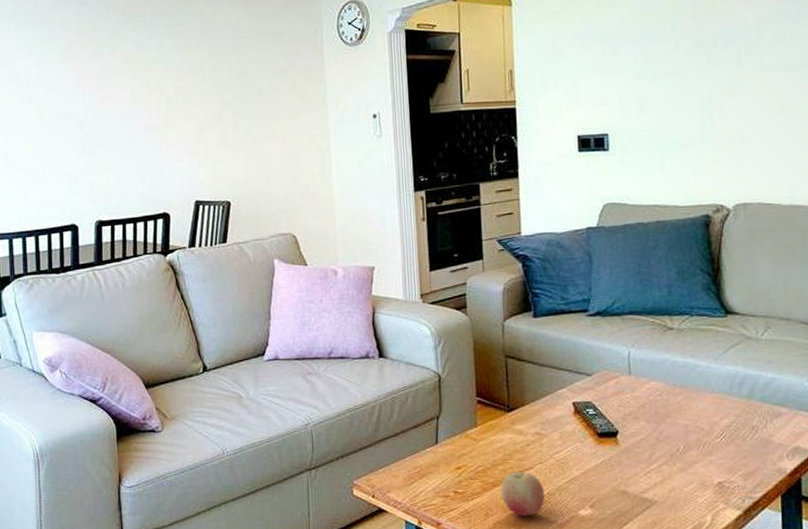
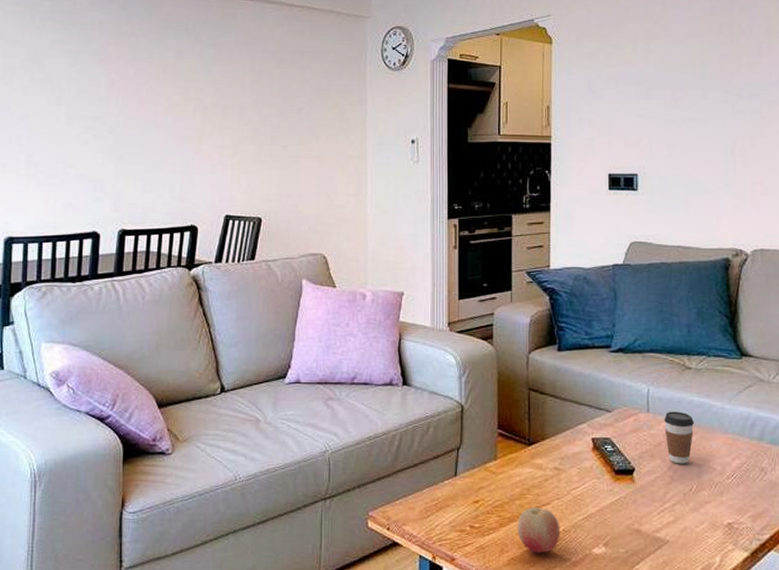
coffee cup: none [647,372,679,425] -> present [664,411,694,464]

